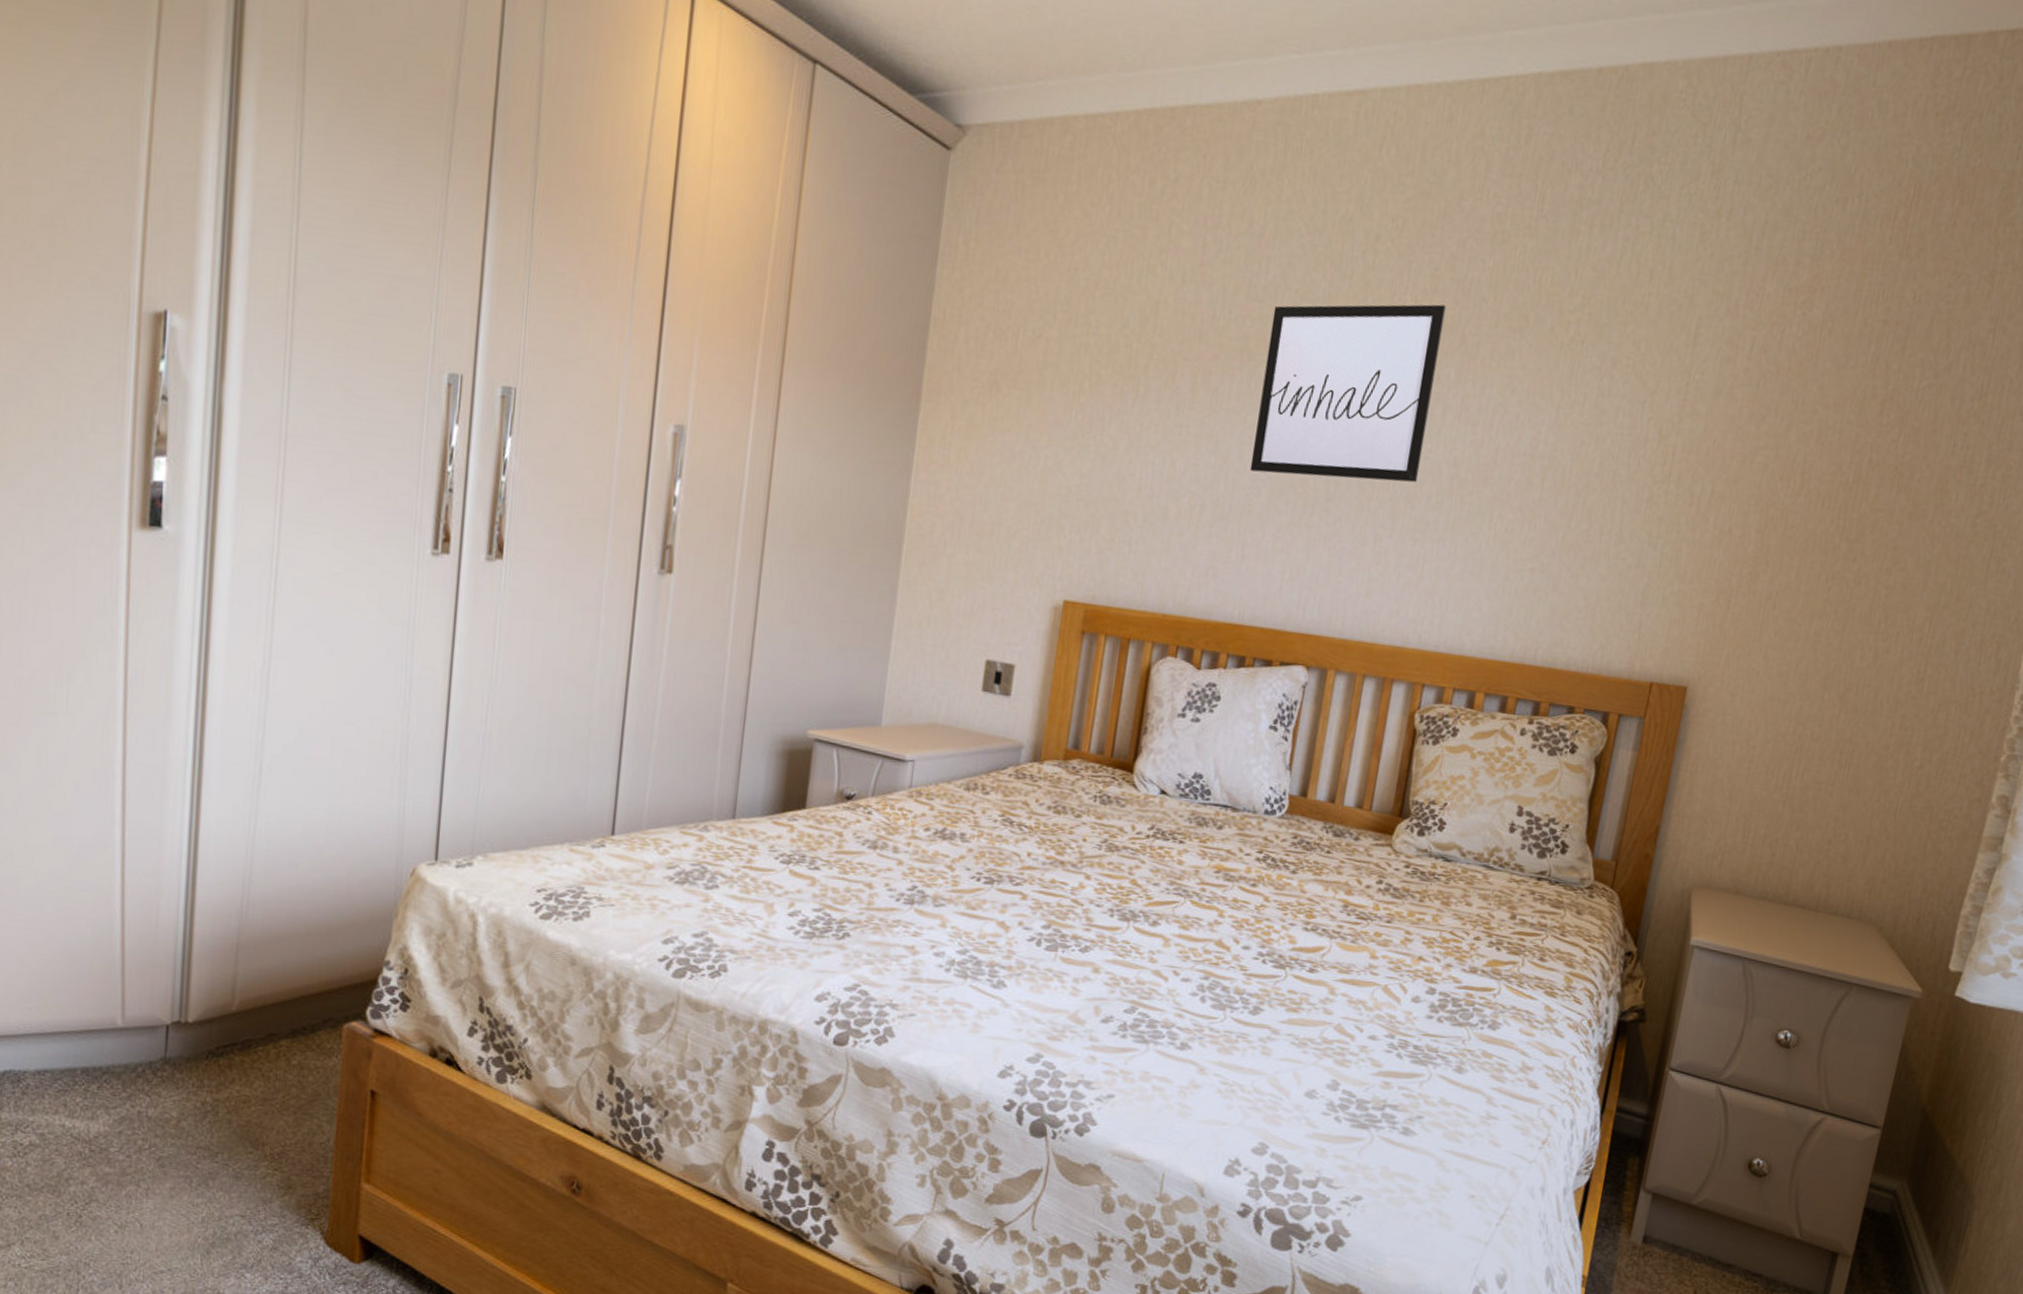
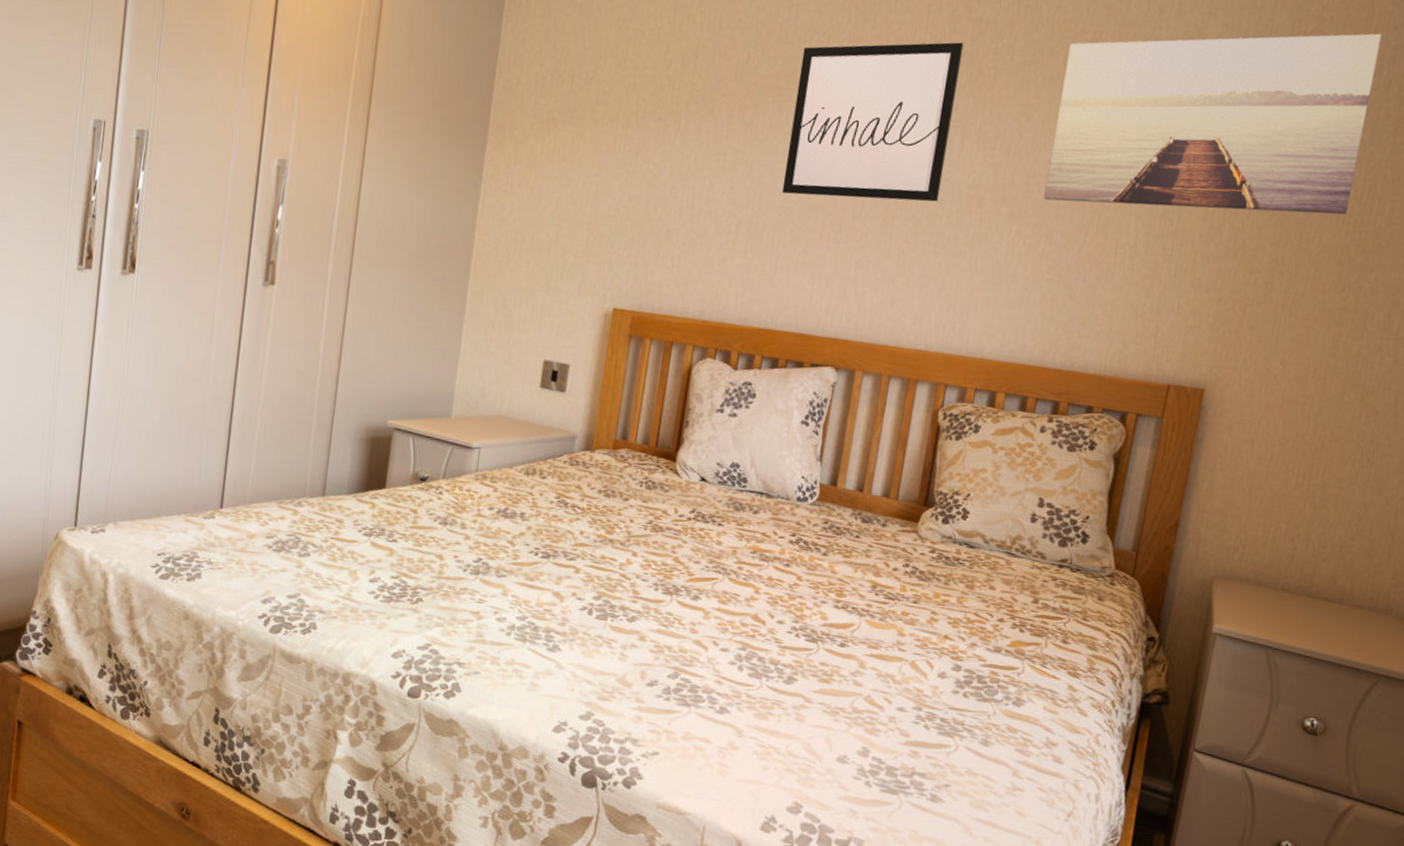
wall art: none [1527,305,1871,501] -> present [1044,33,1382,215]

